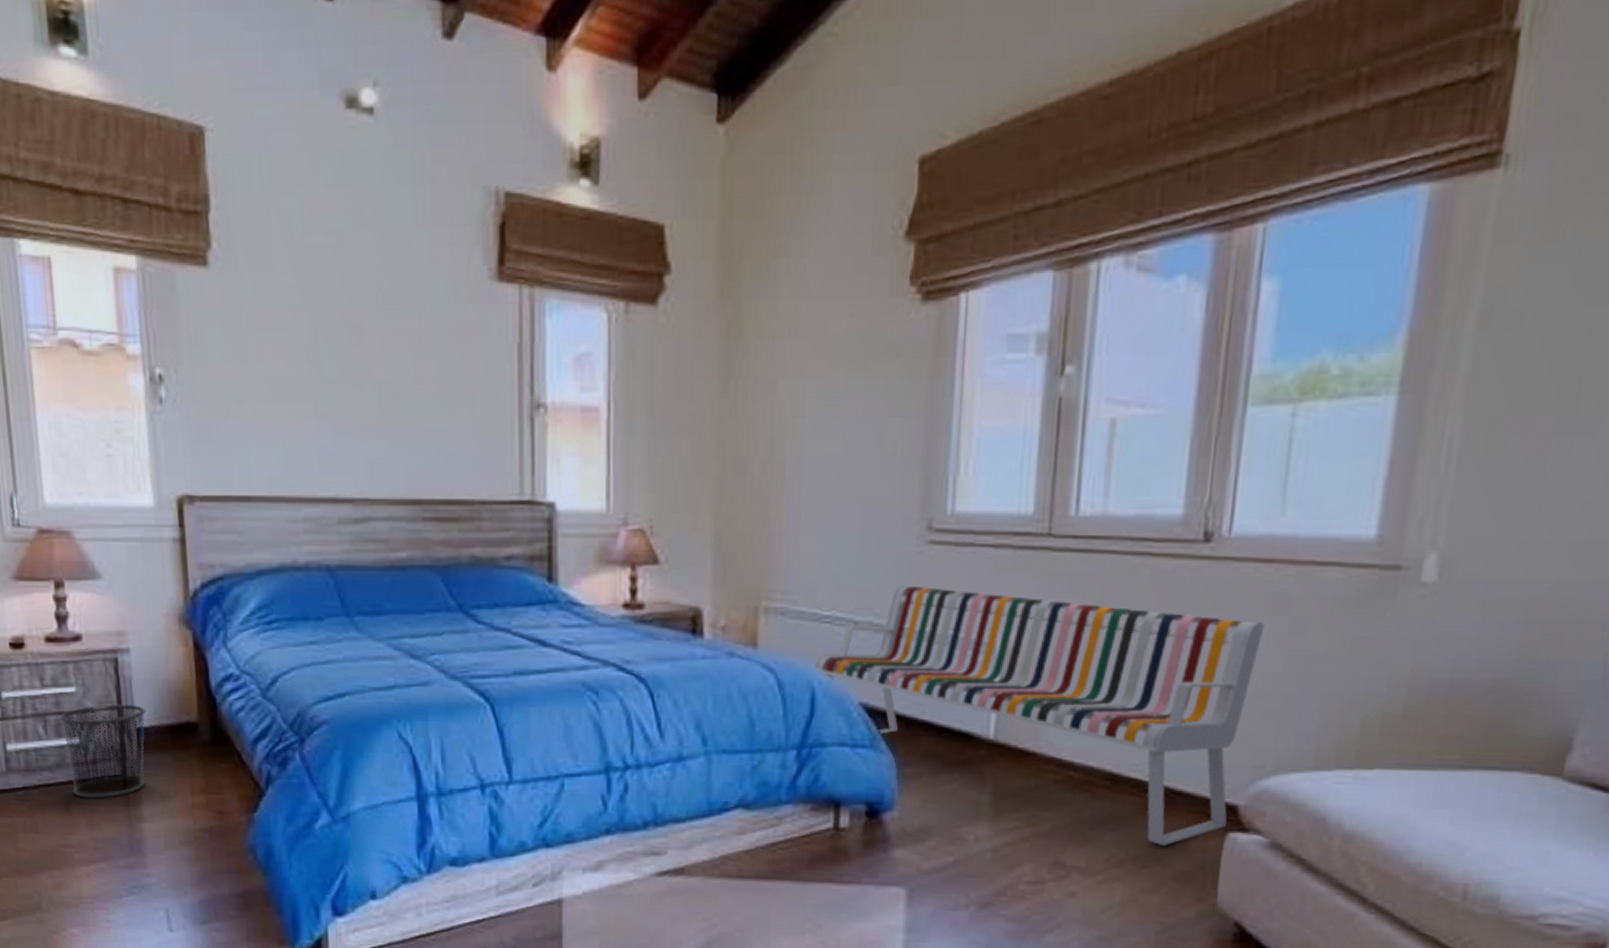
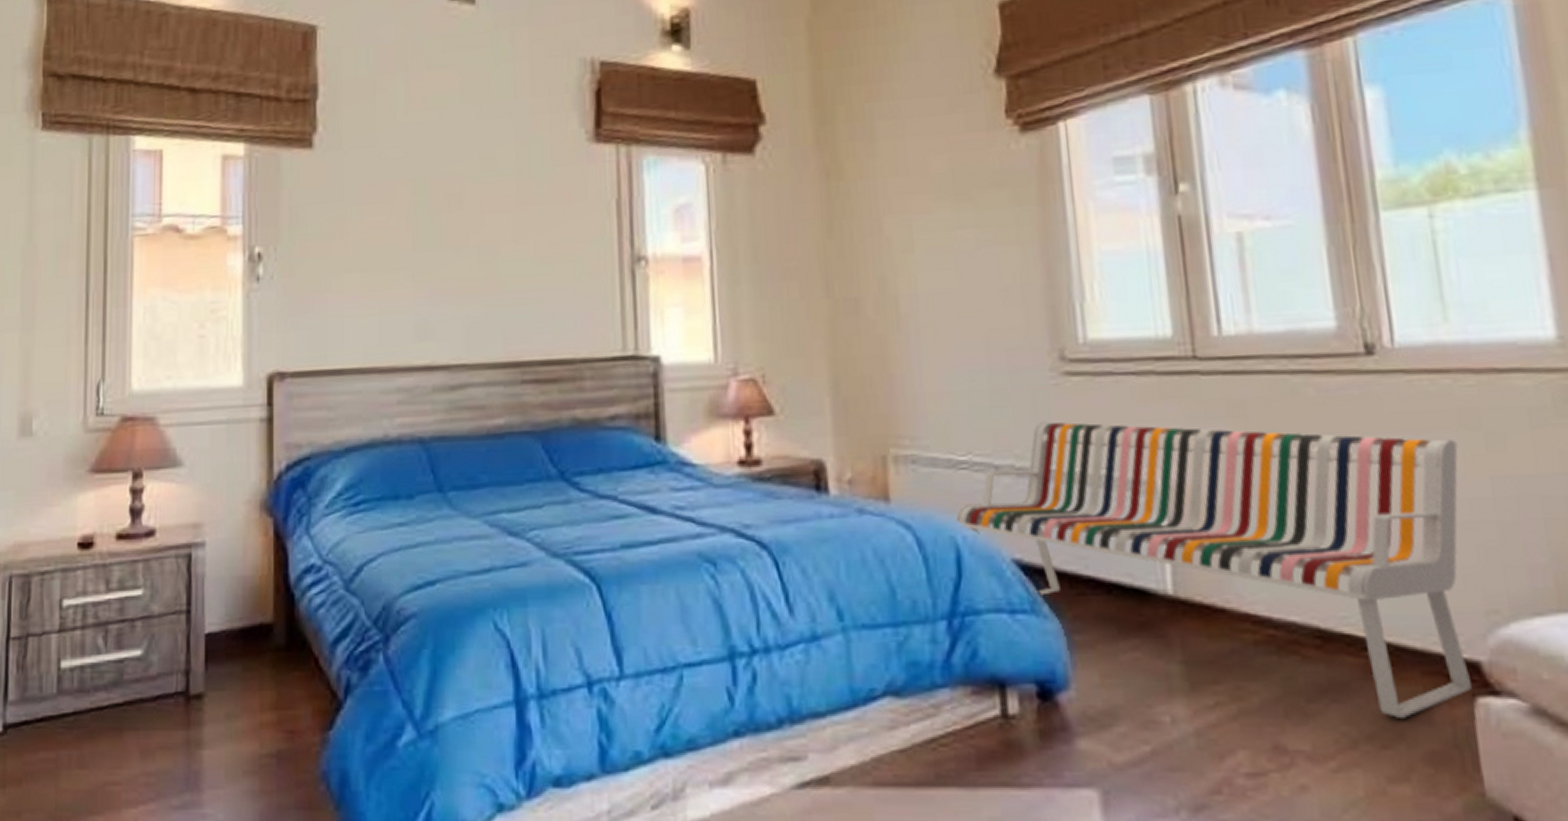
waste bin: present [59,703,146,799] -> none [122,606,217,722]

